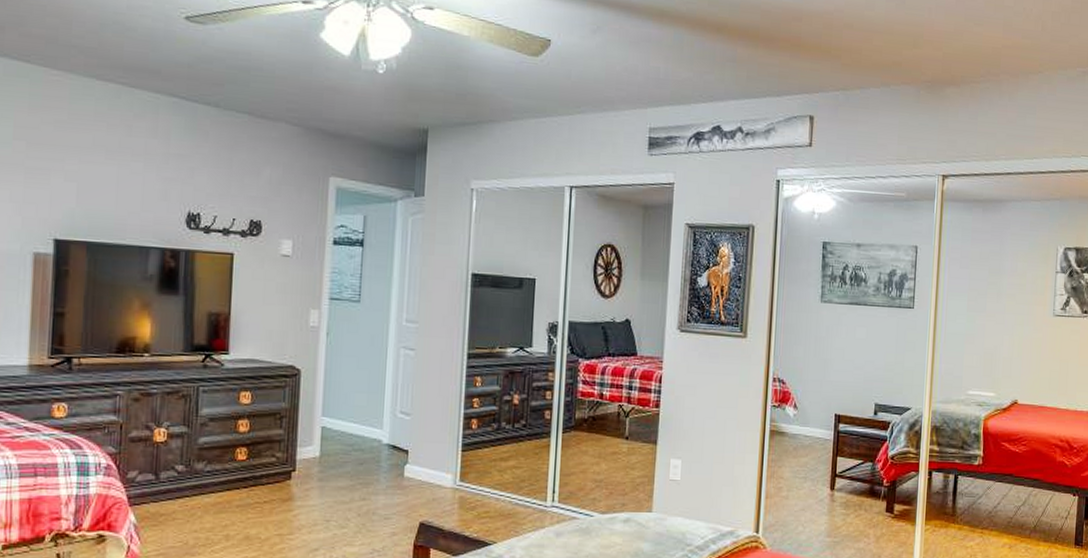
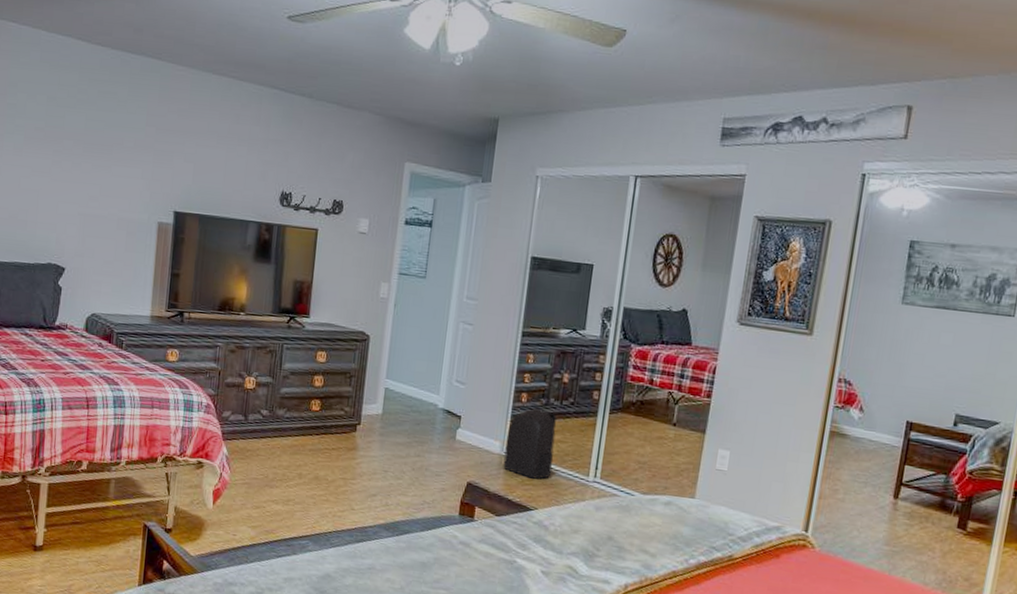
backpack: none [457,432,510,511] -> present [503,407,557,480]

